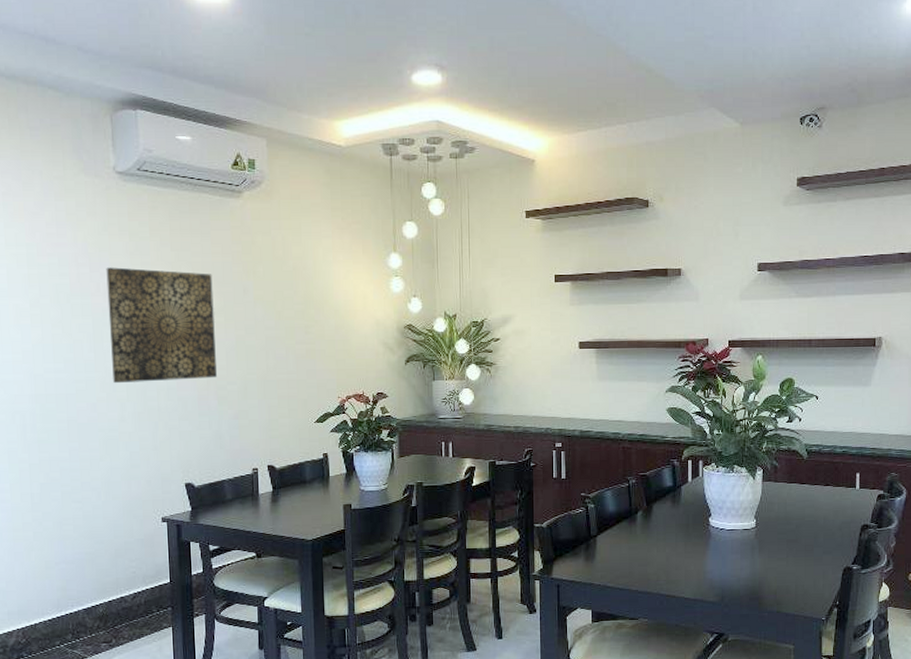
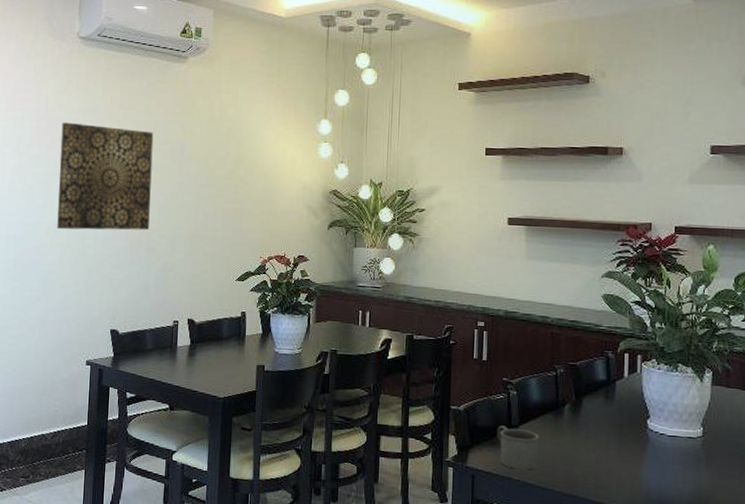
mug: none [578,537,616,575] -> present [497,425,539,470]

